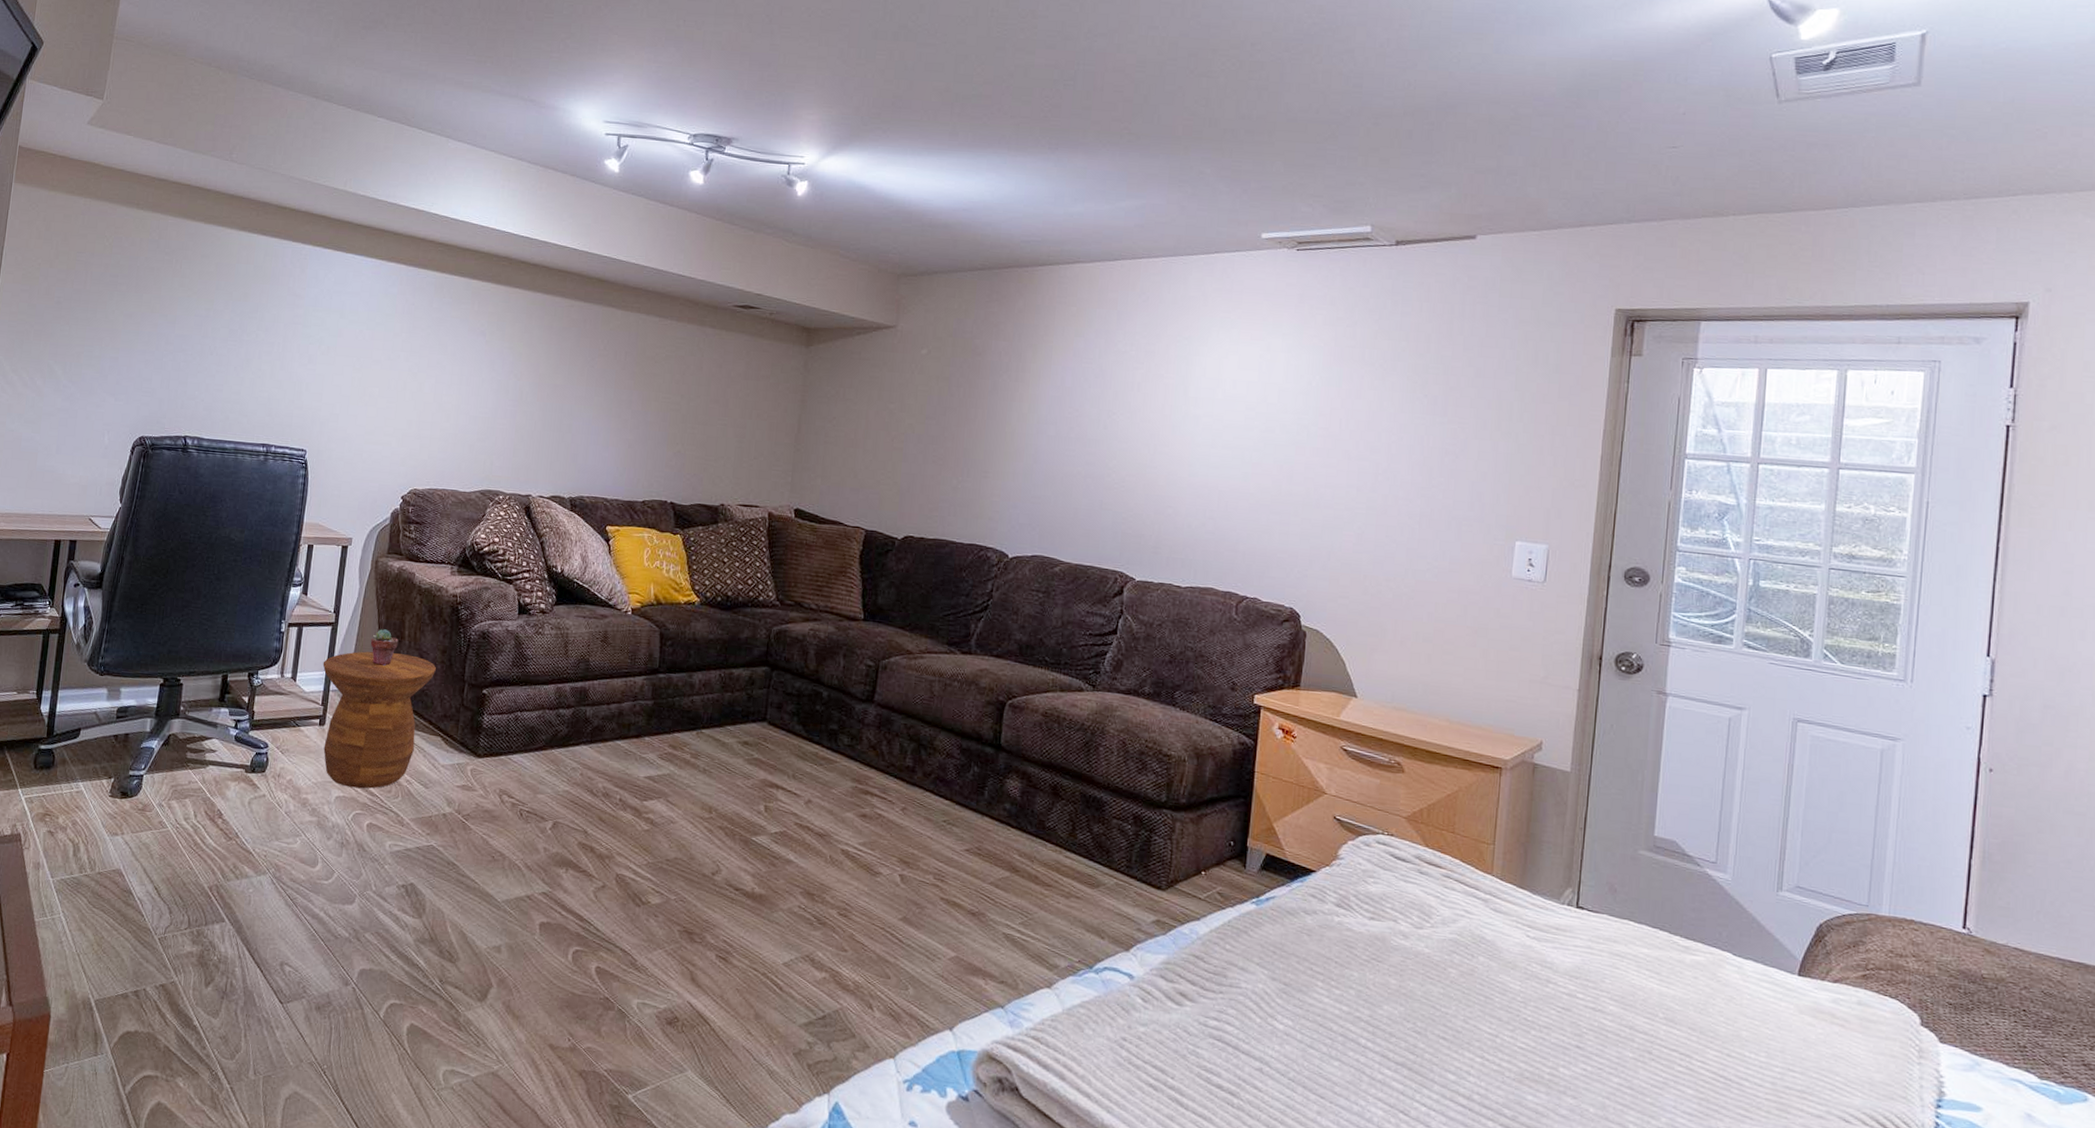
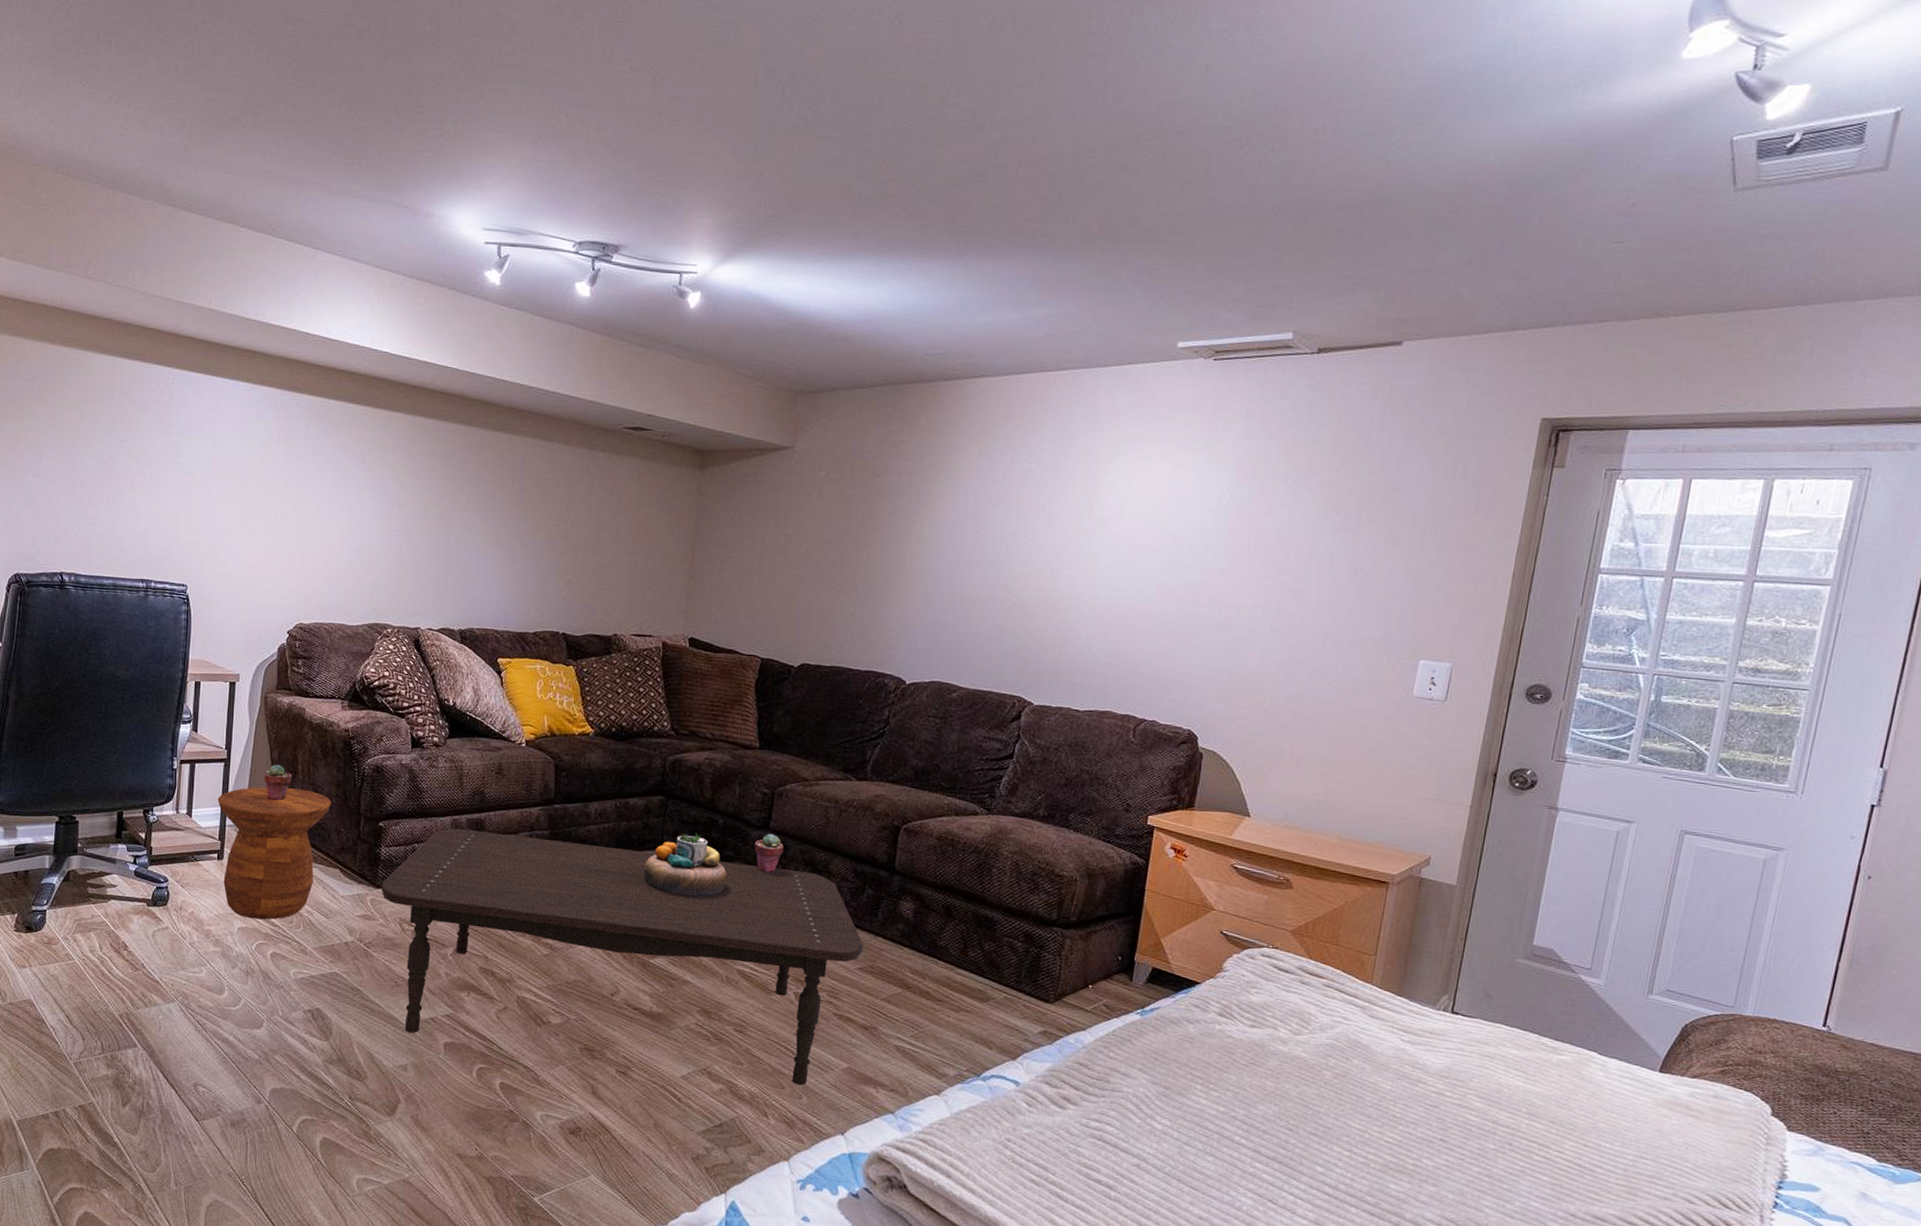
coffee table: none [482,697,971,976] -> present [381,828,864,1086]
decorative bowl: none [747,705,832,771] -> present [644,832,728,896]
potted succulent: none [859,706,889,748] -> present [755,833,784,873]

